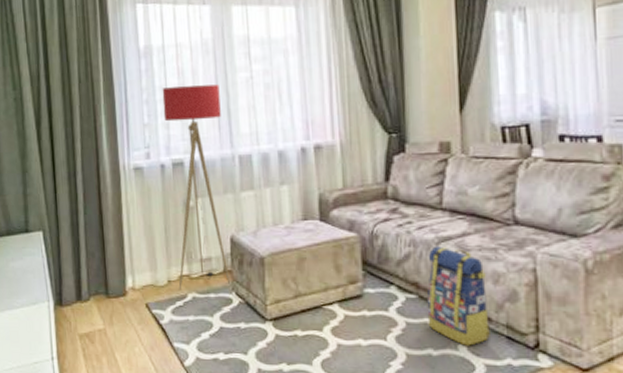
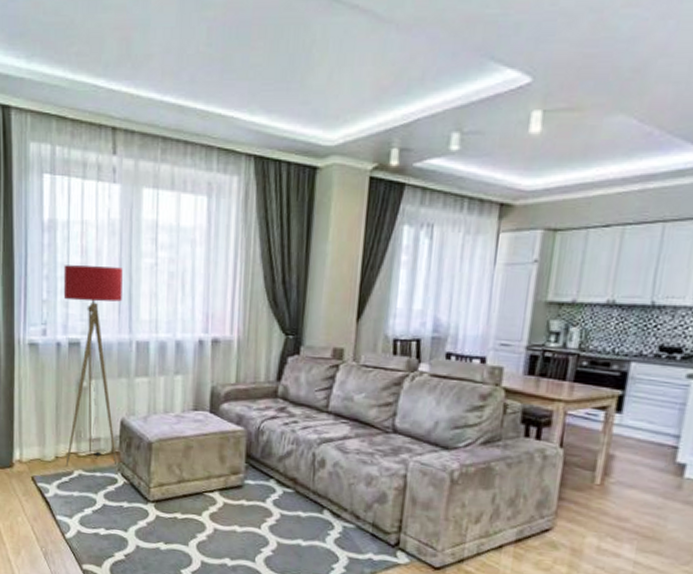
backpack: present [427,246,490,346] -> none [300,446,360,540]

